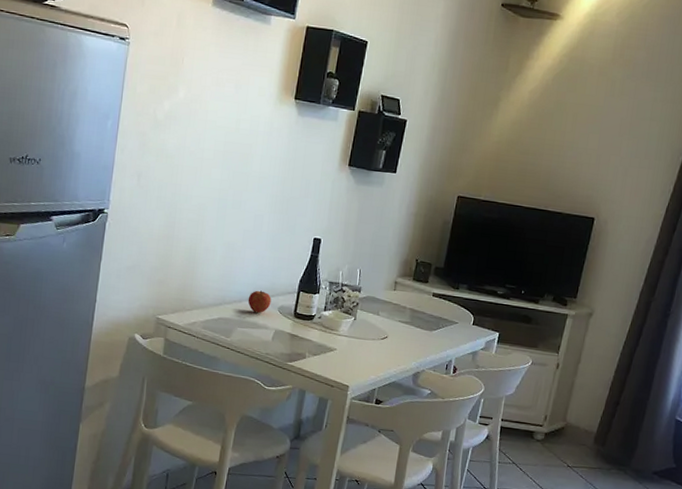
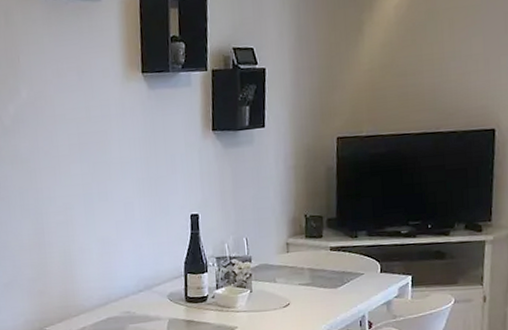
apple: present [247,290,272,314] -> none [134,281,159,306]

